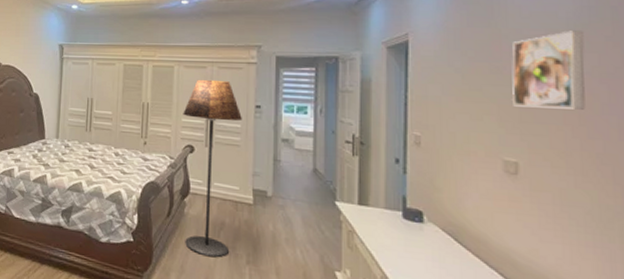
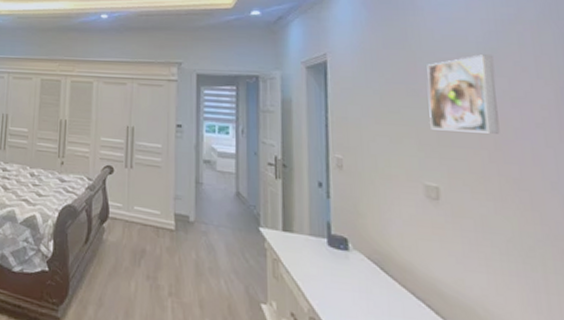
floor lamp: present [183,79,242,258] -> none [102,96,163,289]

